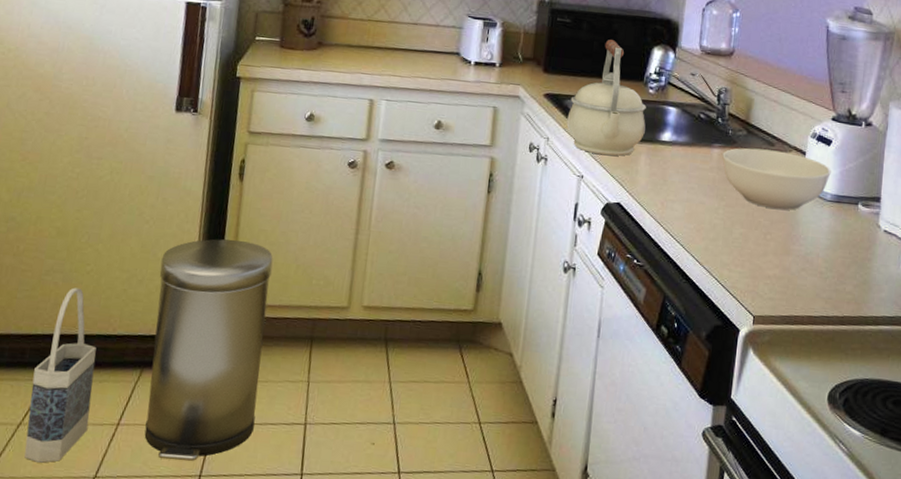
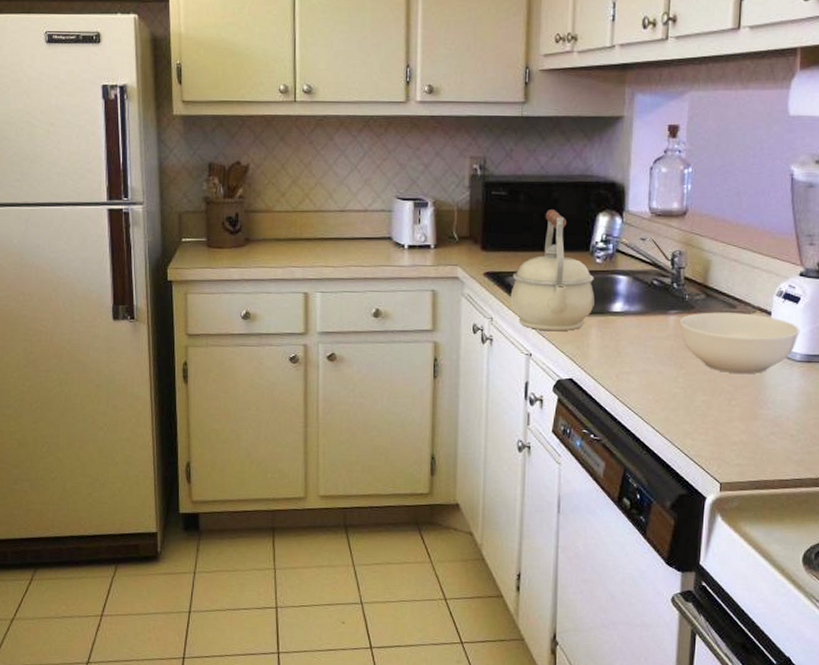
bag: present [24,287,96,463] -> none [18,494,75,652]
pedal bin: present [144,239,273,462] -> none [120,440,228,646]

